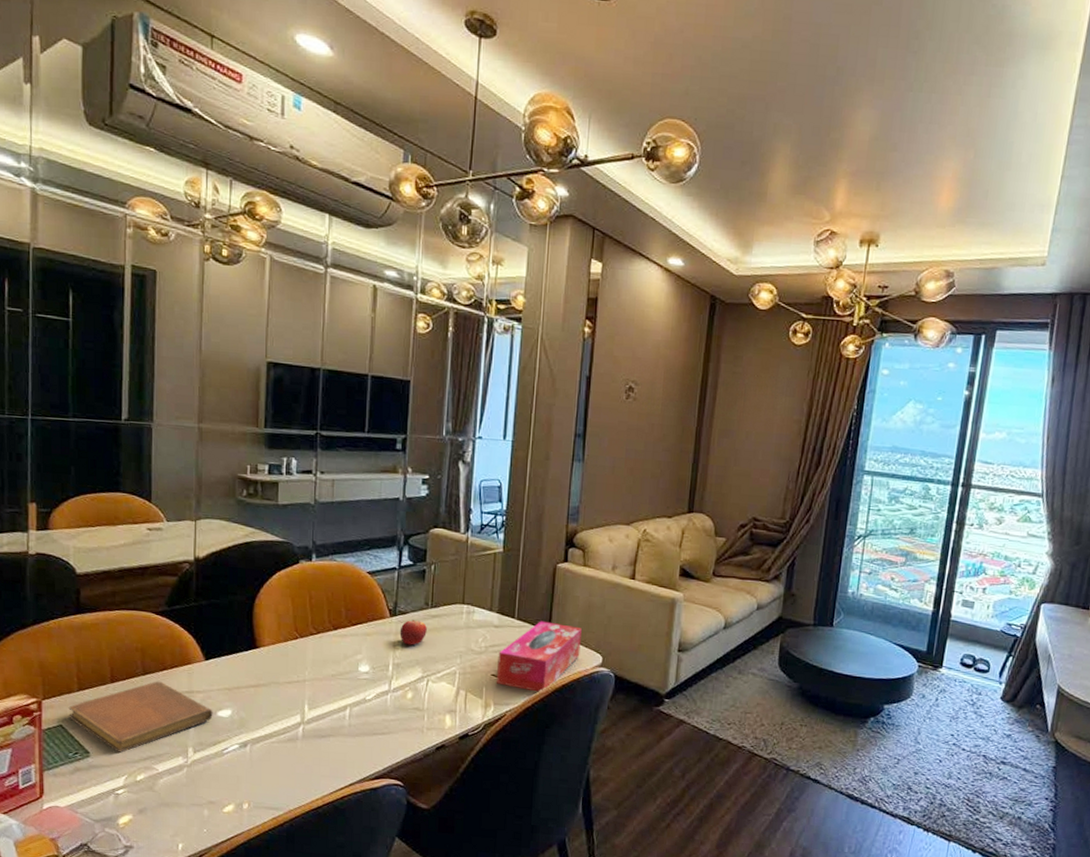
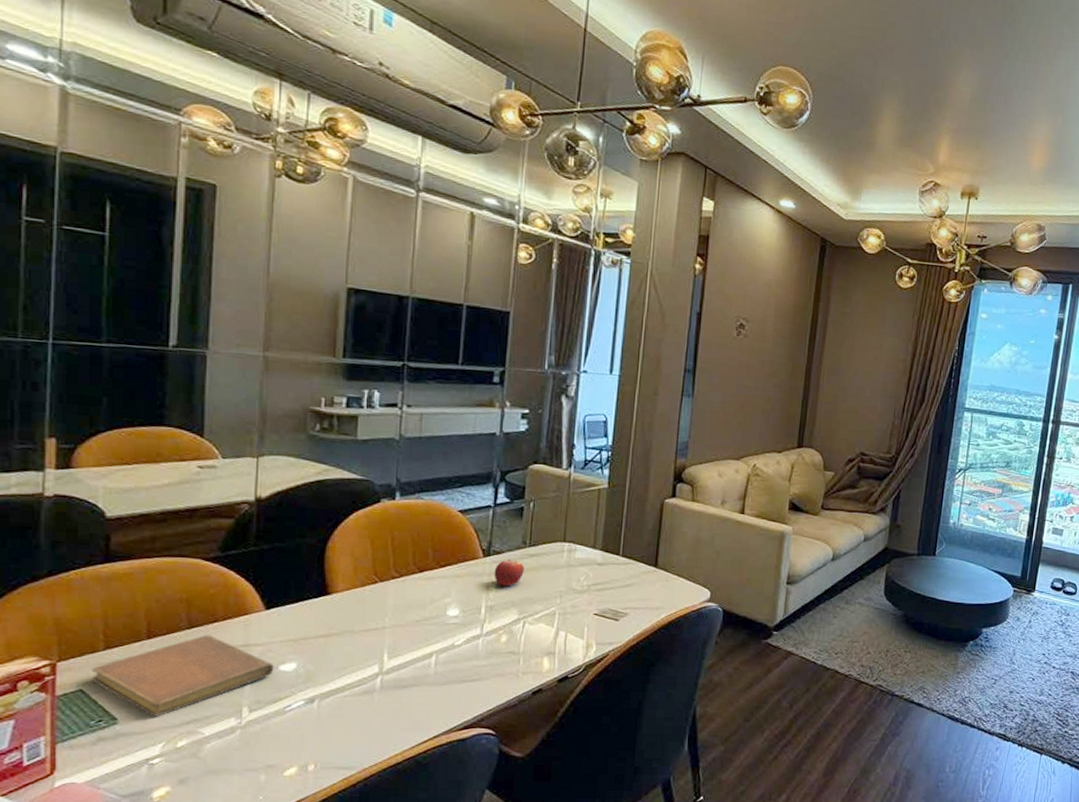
tissue box: present [497,621,582,693] -> none [599,557,689,630]

